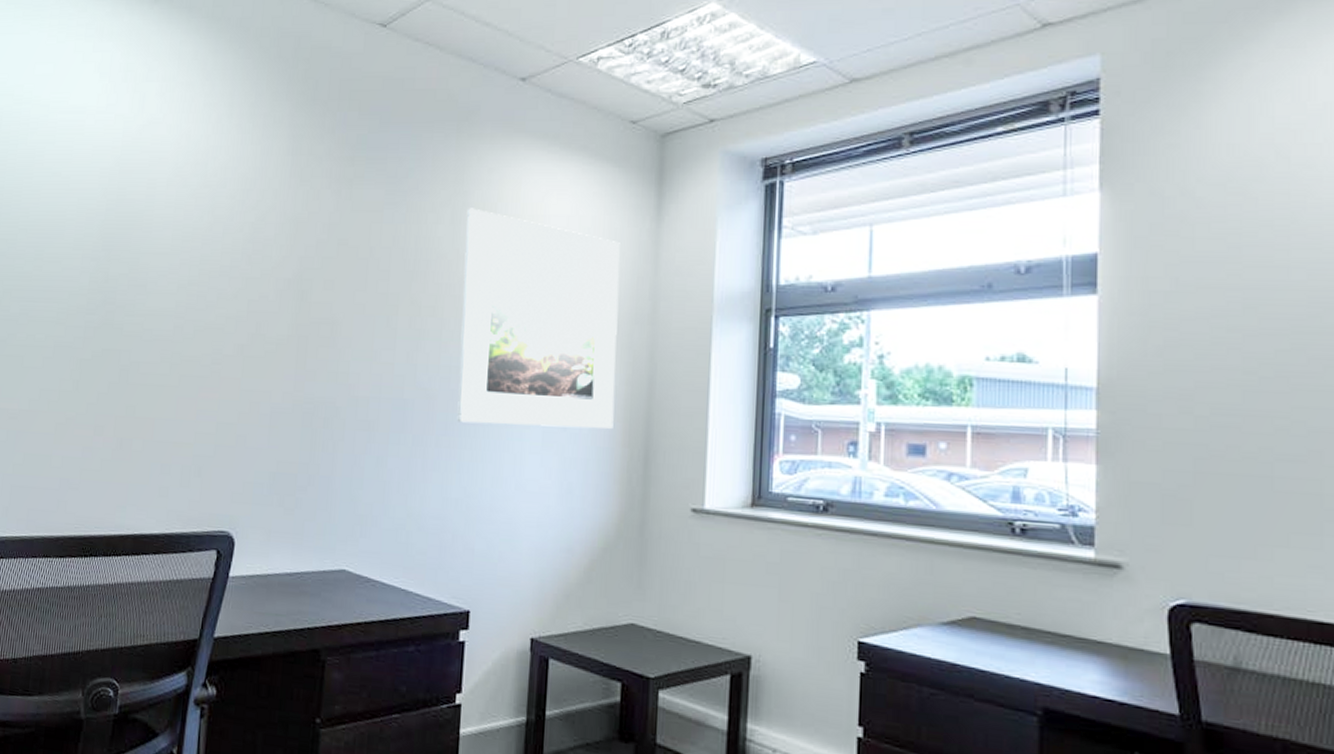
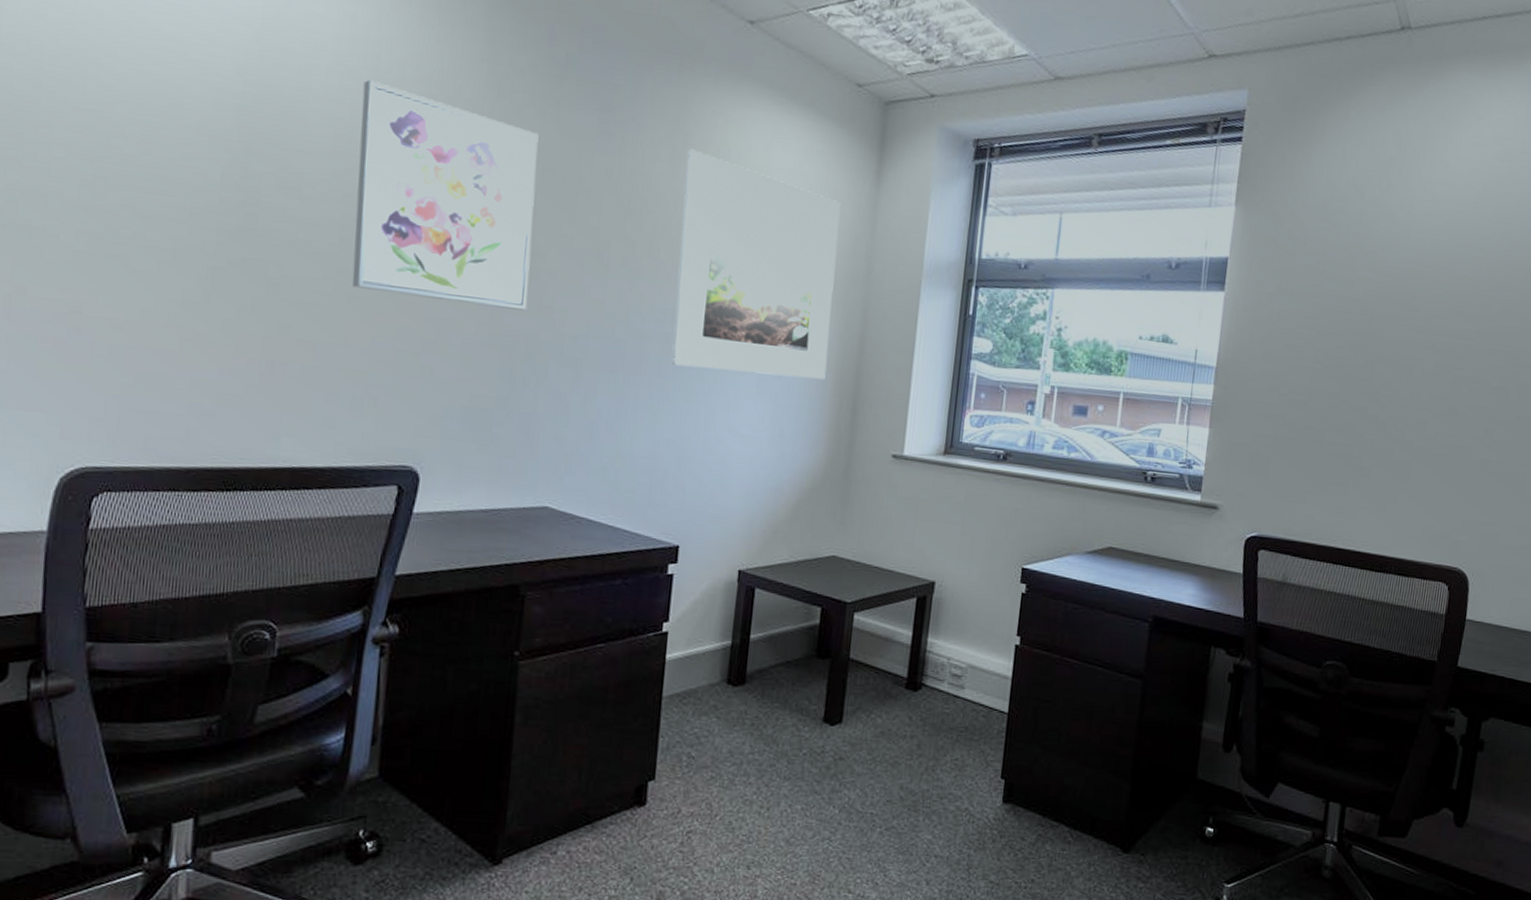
wall art: none [183,184,334,378] -> present [352,79,539,311]

